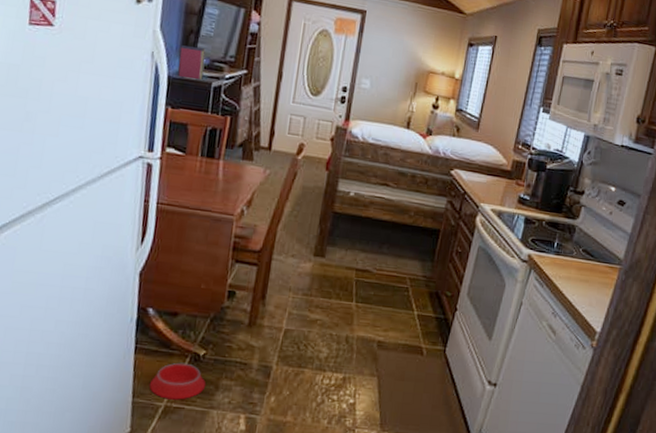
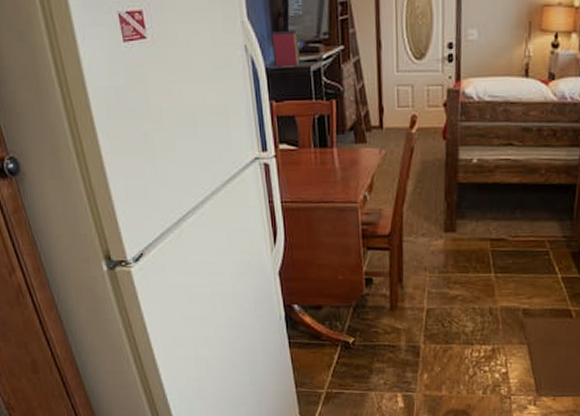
pet bowl: present [148,362,206,400] -> none [308,351,361,386]

